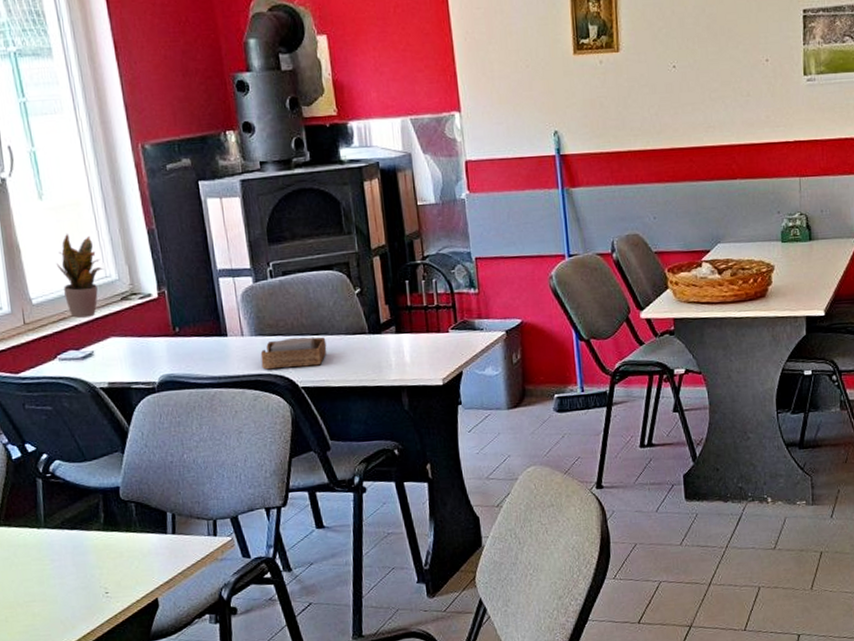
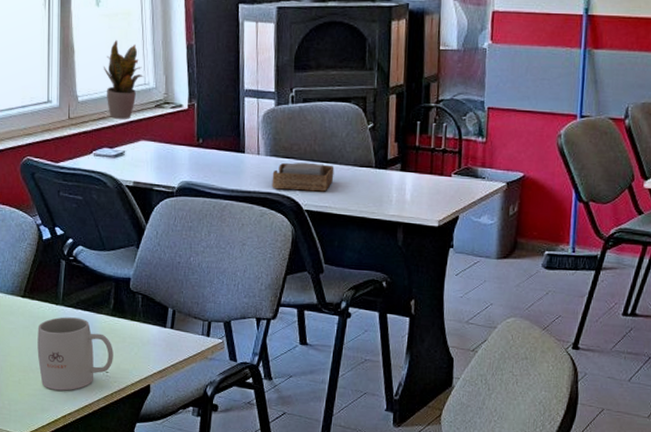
mug: none [19,538,112,623] -> present [37,317,113,391]

